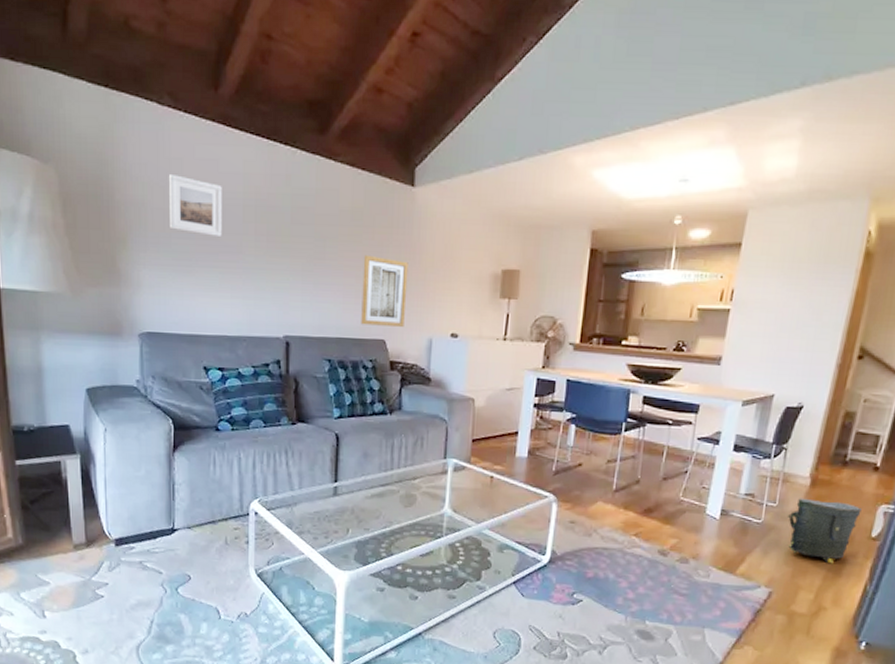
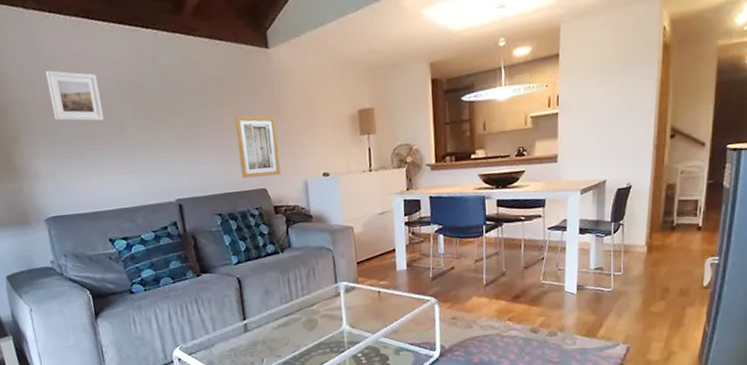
bag: present [787,498,862,564] -> none [632,261,692,315]

